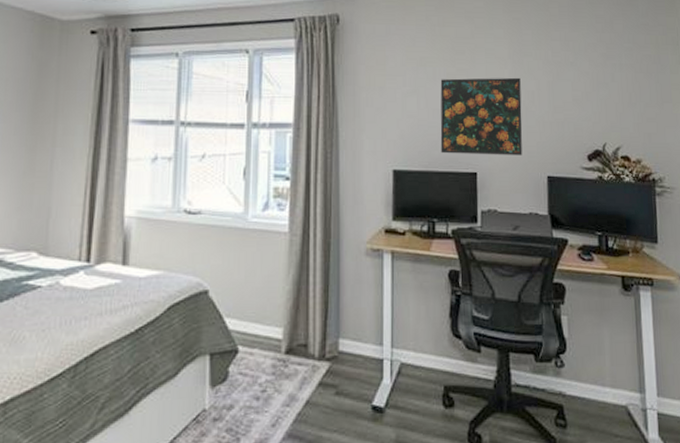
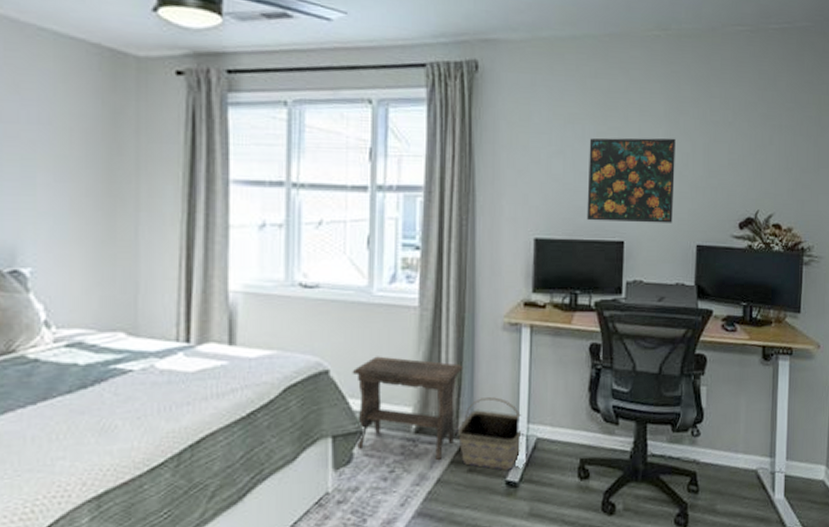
footstool: none [228,278,330,382] -> present [352,356,464,461]
basket: none [326,321,388,396] -> present [458,397,523,471]

